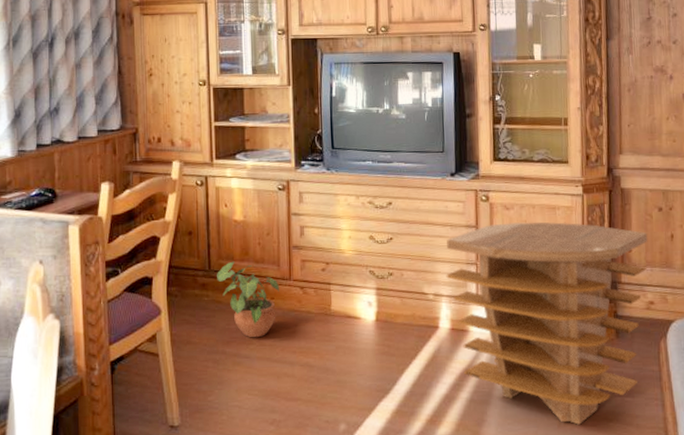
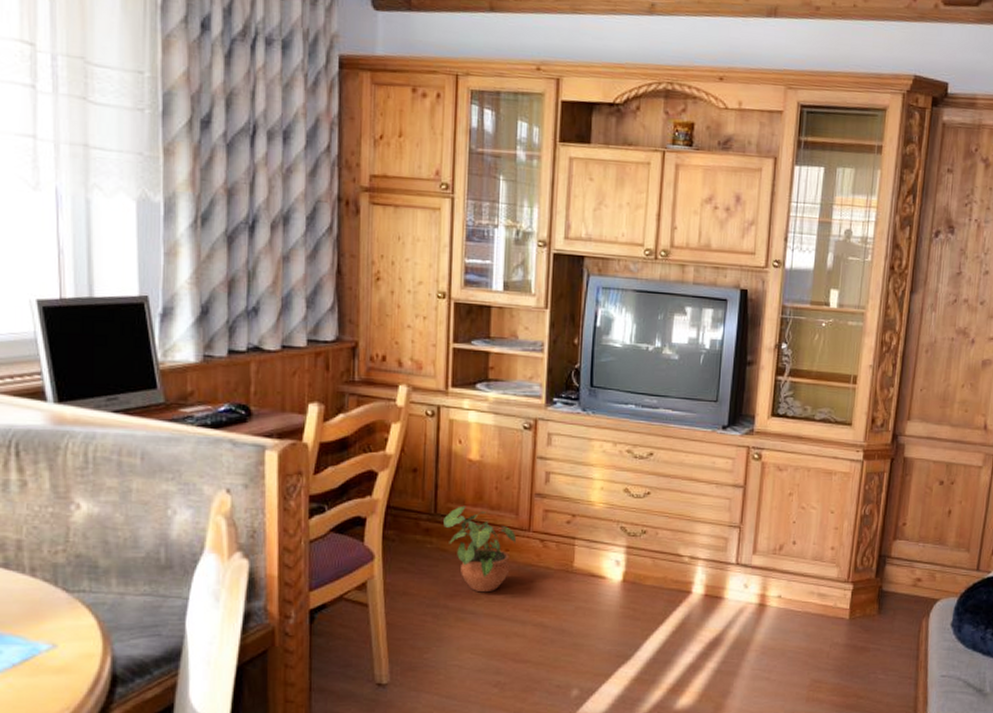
side table: present [446,222,648,425] -> none [705,485,925,700]

